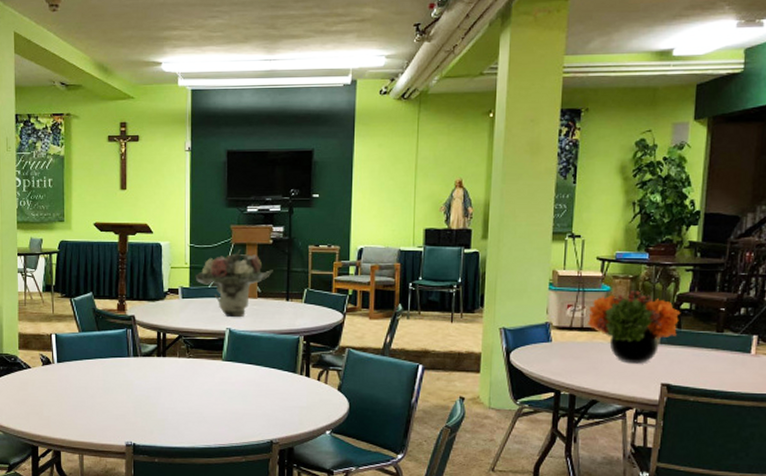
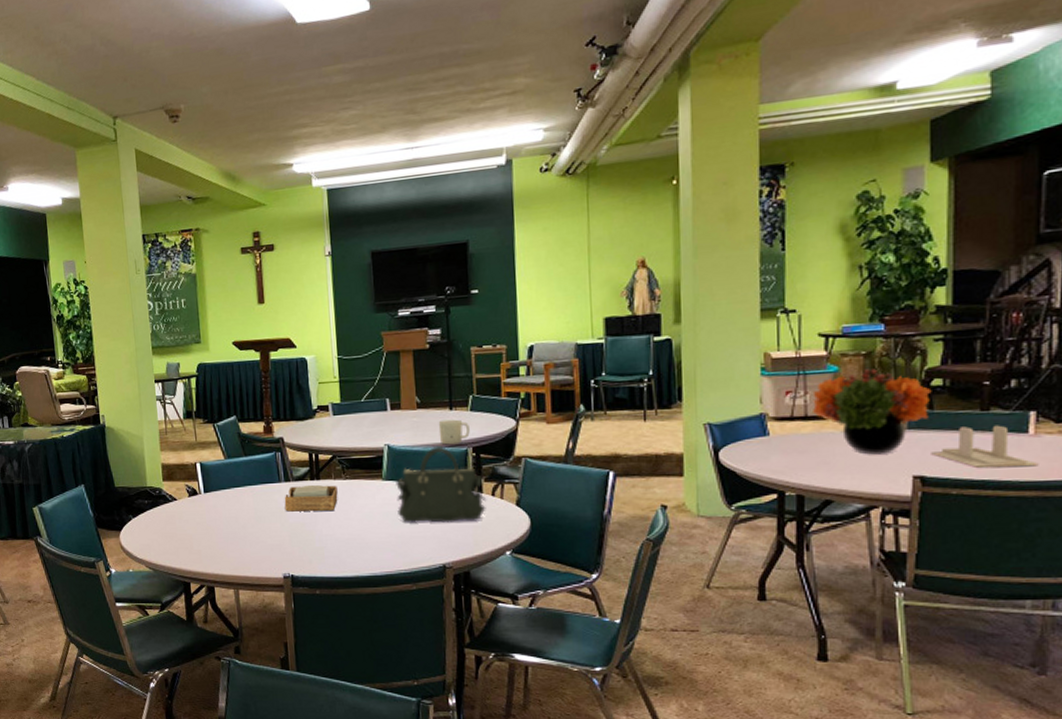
napkin holder: none [131,361,181,387] -> present [284,484,338,512]
flower arrangement: present [195,250,273,317] -> none [345,359,432,432]
shoulder bag: none [234,332,313,402] -> present [396,445,487,523]
mug: none [275,309,303,332] -> present [438,419,470,445]
napkin holder: none [676,345,756,381] -> present [931,425,1039,468]

